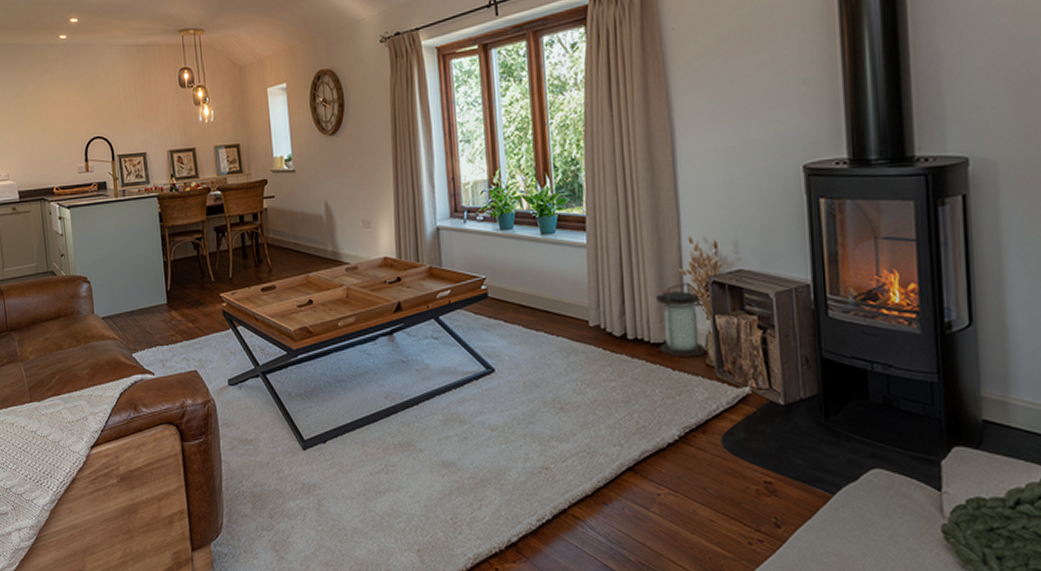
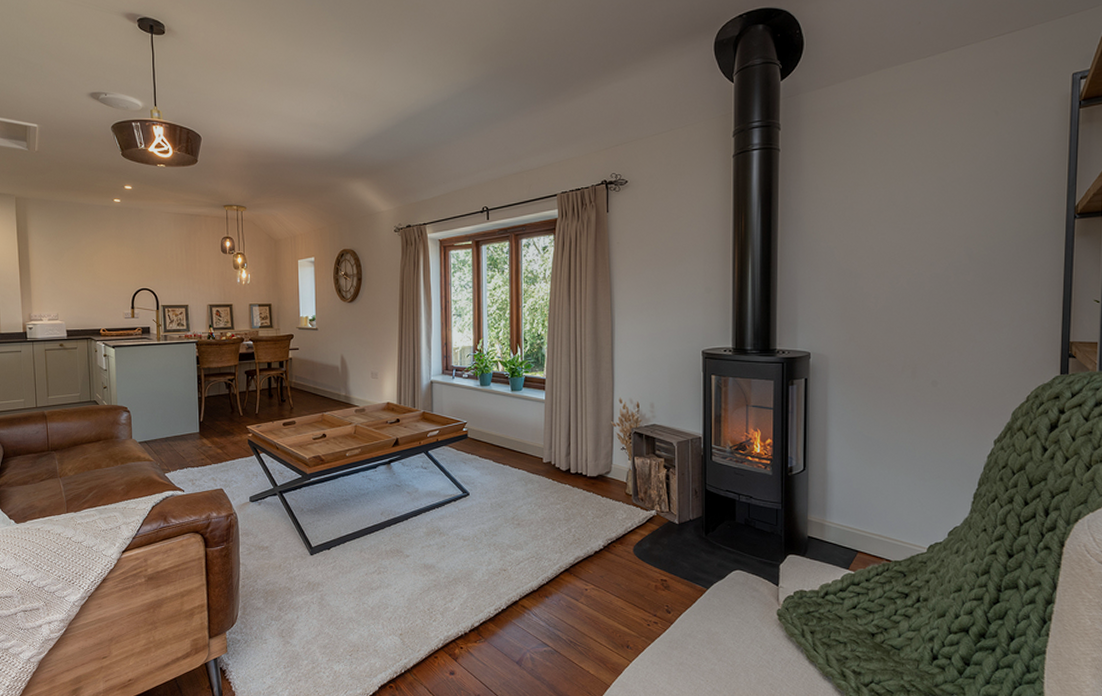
lantern: present [655,283,707,357] -> none [593,432,627,487]

